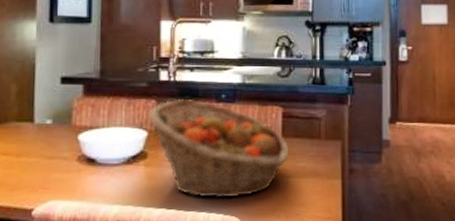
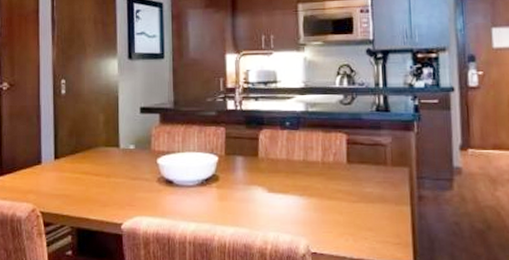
fruit basket: present [147,98,290,199] -> none [217,126,356,221]

